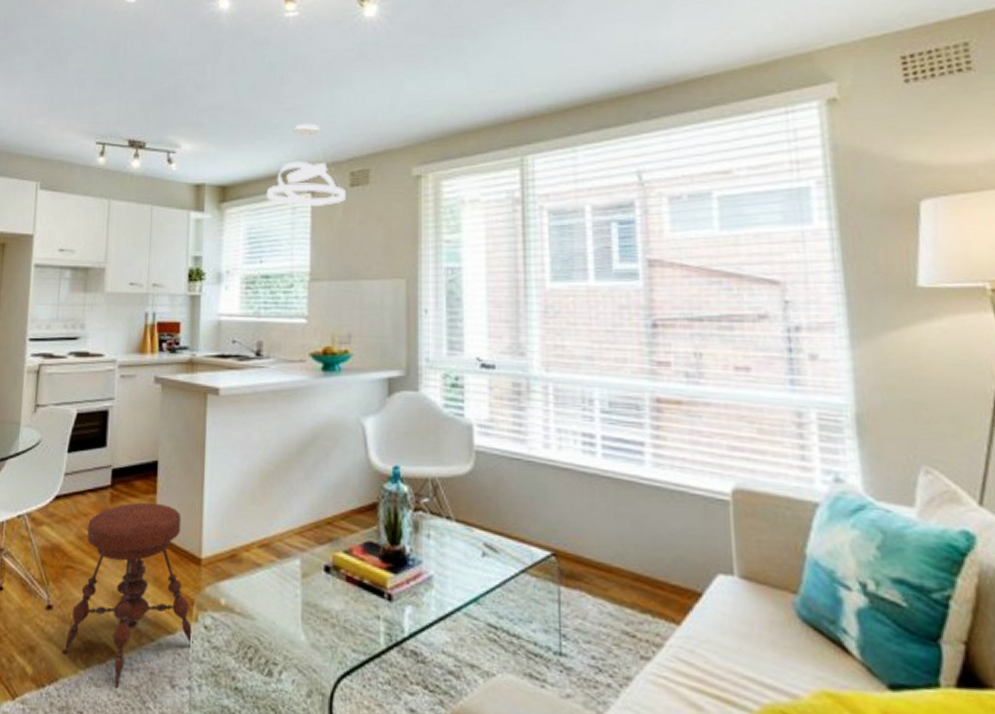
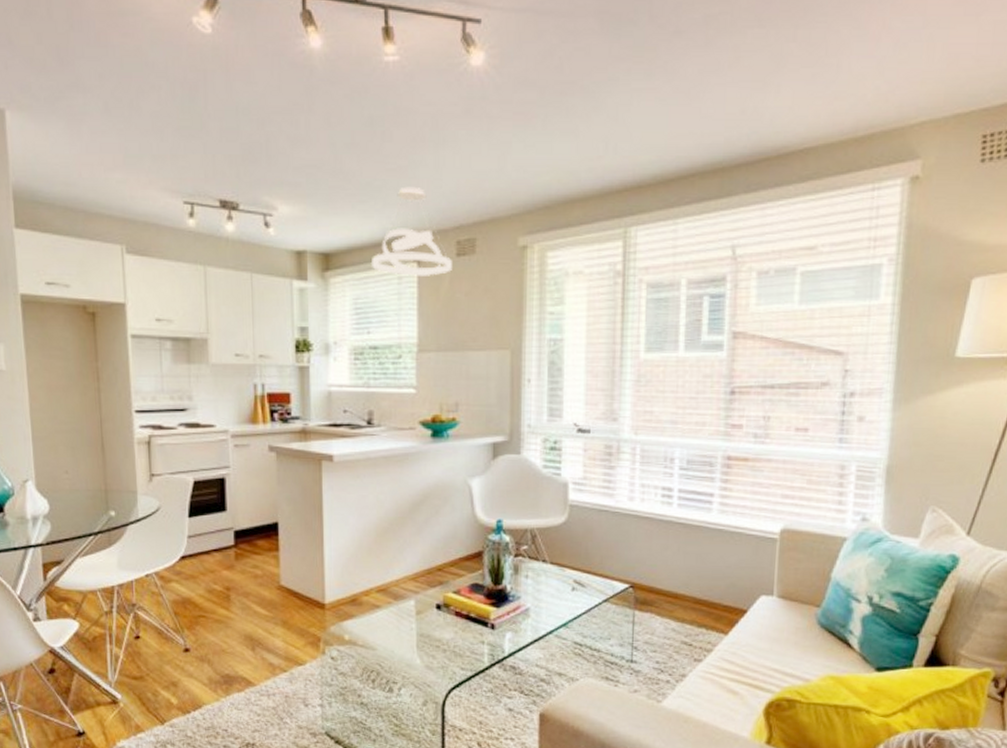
stool: present [62,502,193,690] -> none [203,558,322,711]

